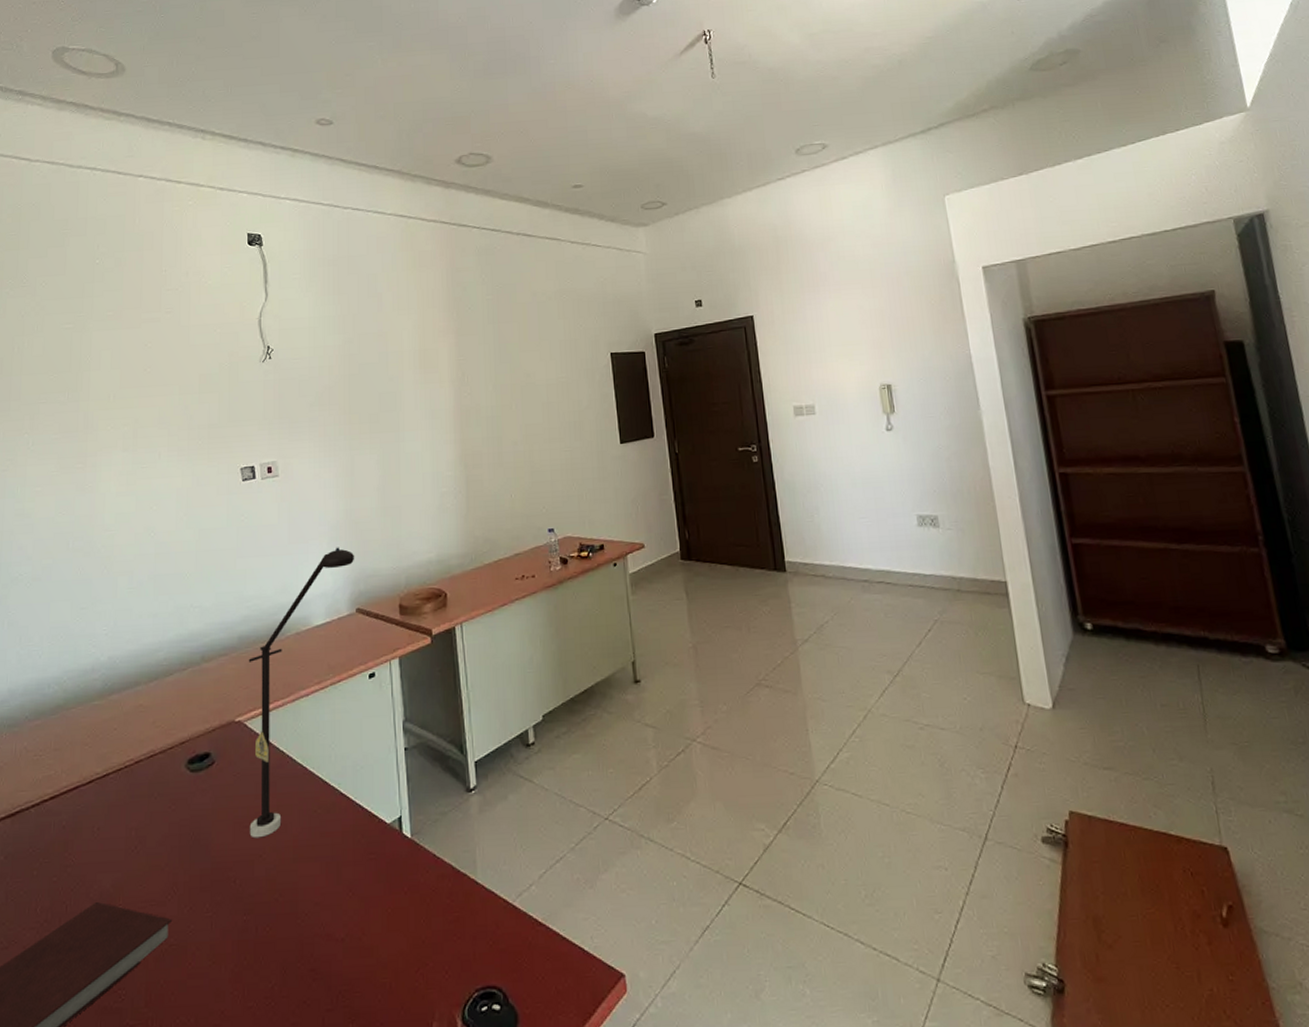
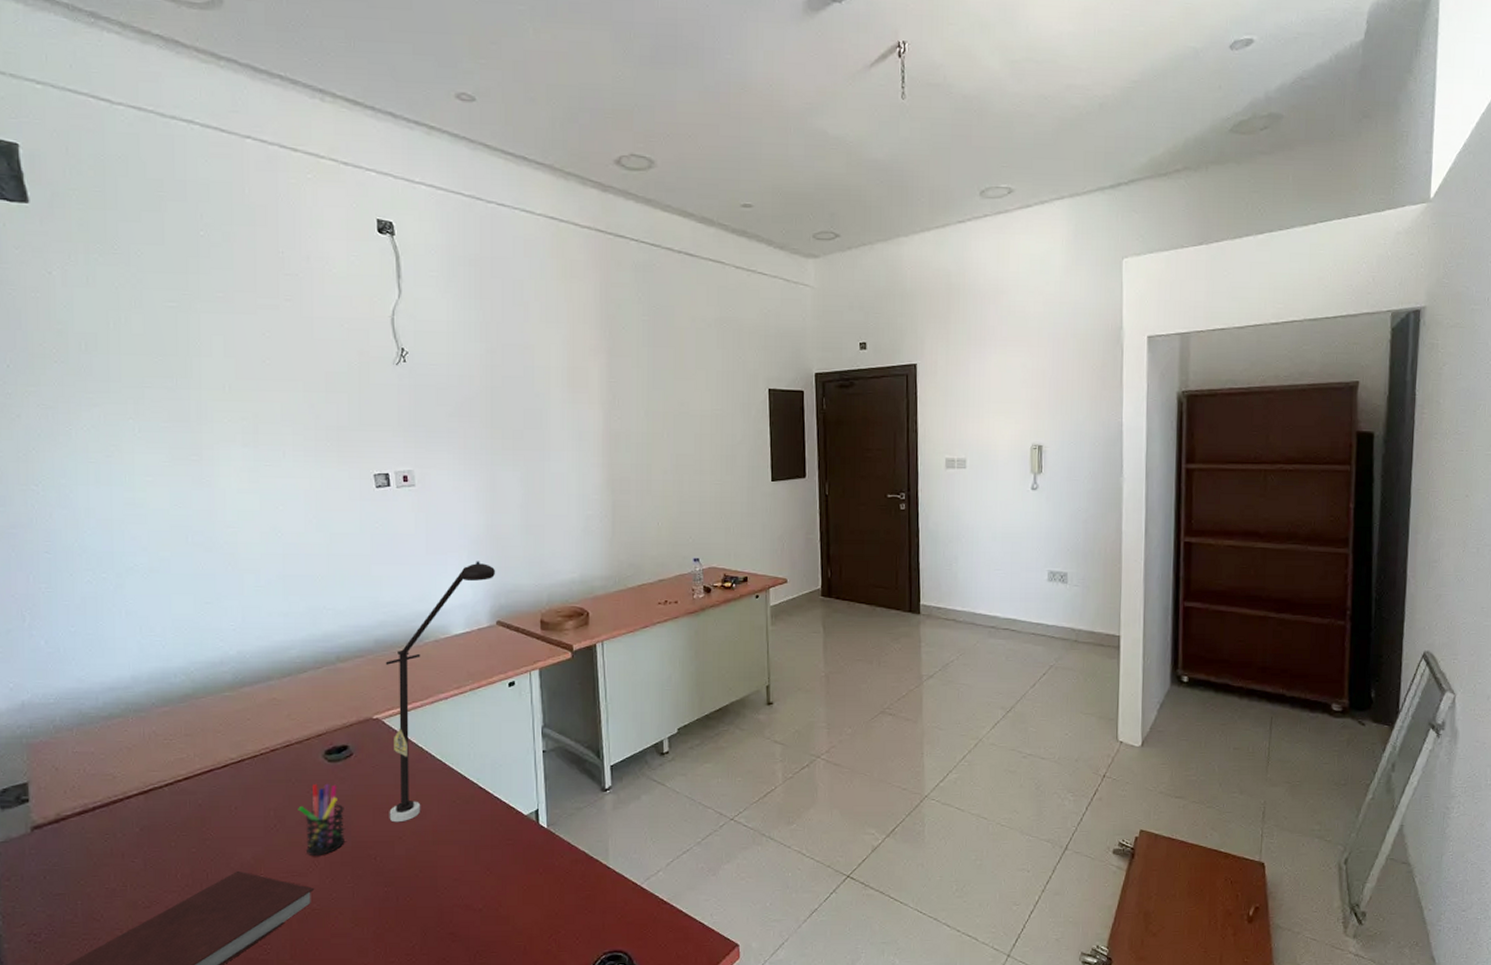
pen holder: none [159,796,205,881] -> present [298,783,345,855]

